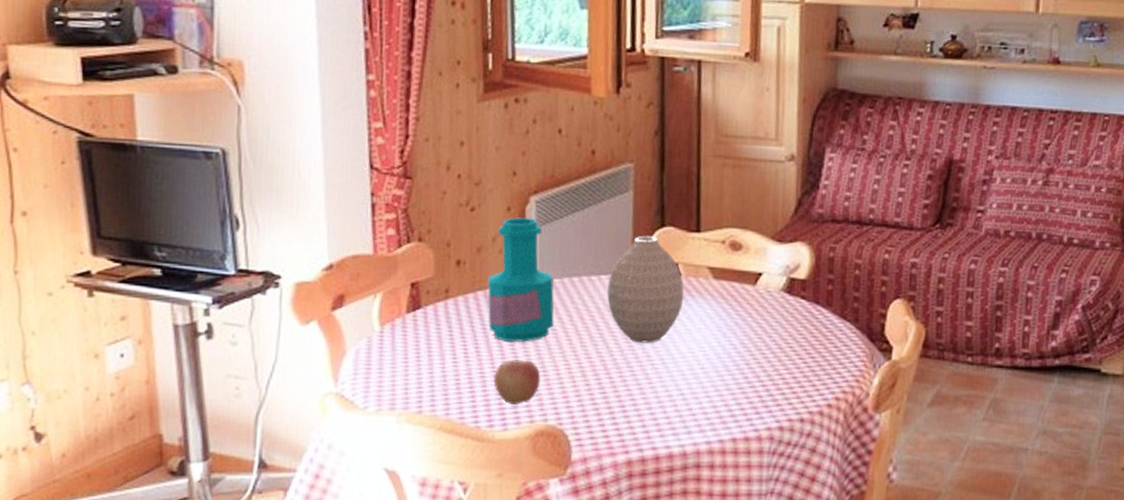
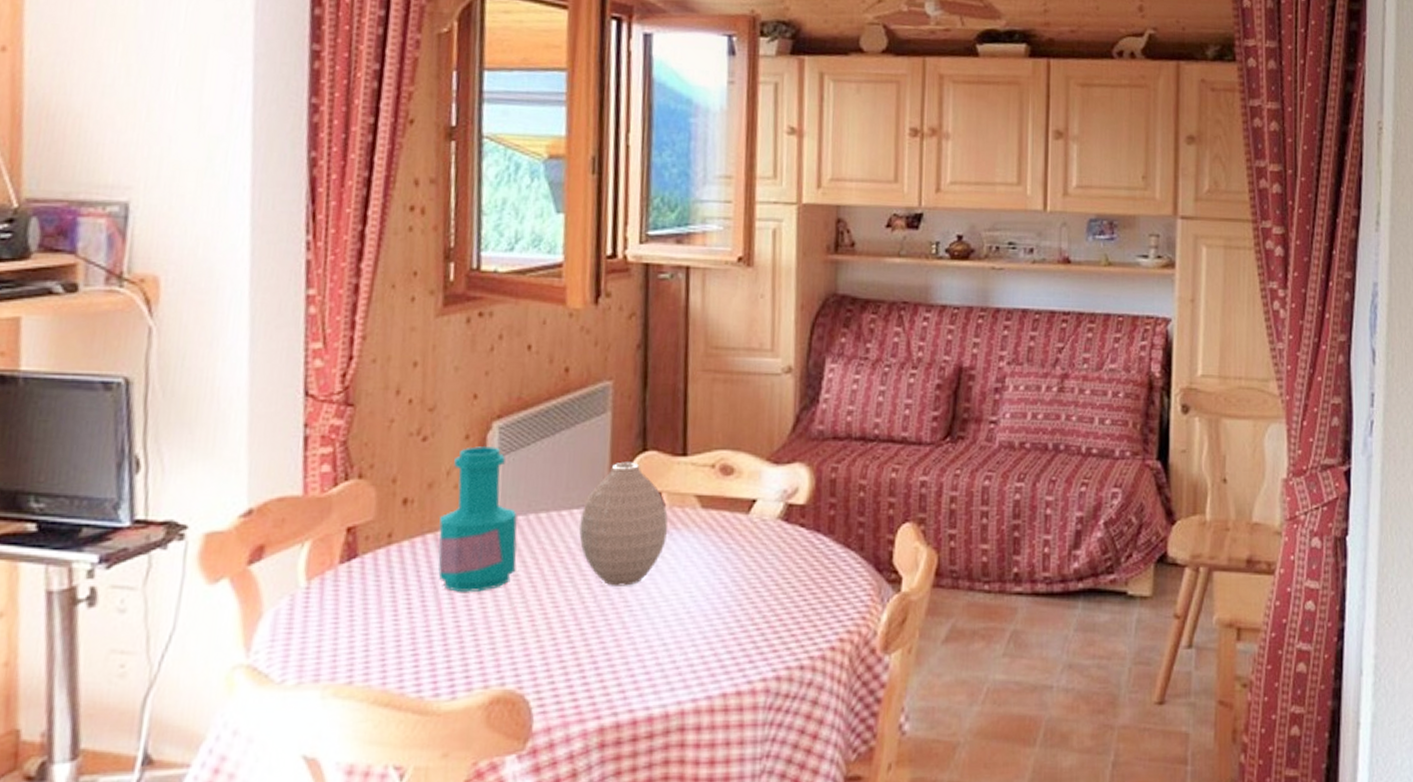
apple: present [493,359,541,406] -> none [441,613,499,669]

